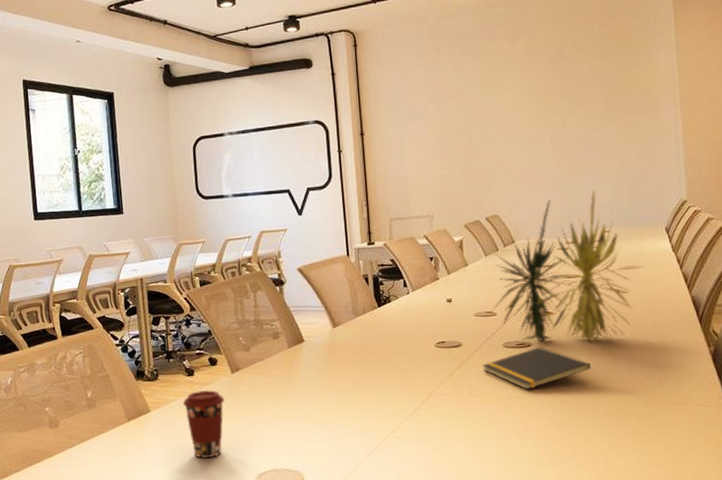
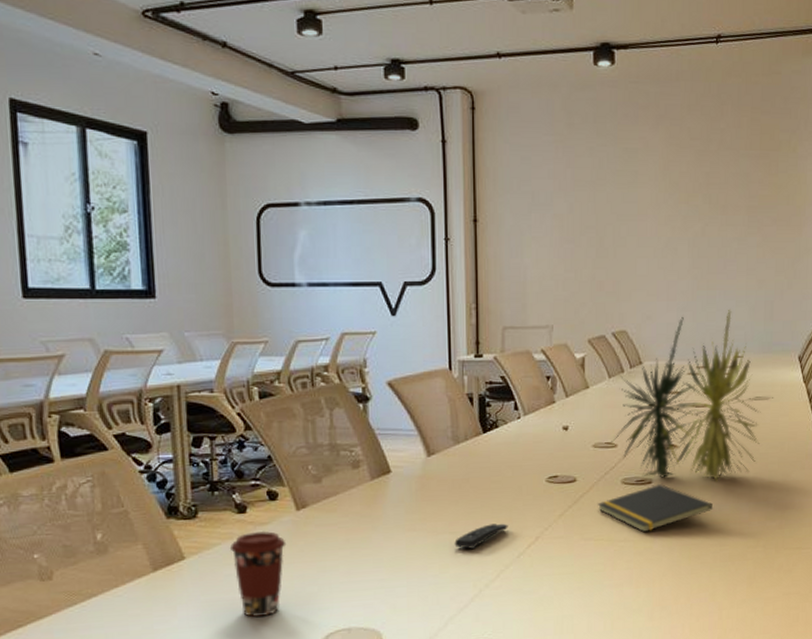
remote control: none [359,382,404,404] -> present [454,523,508,549]

